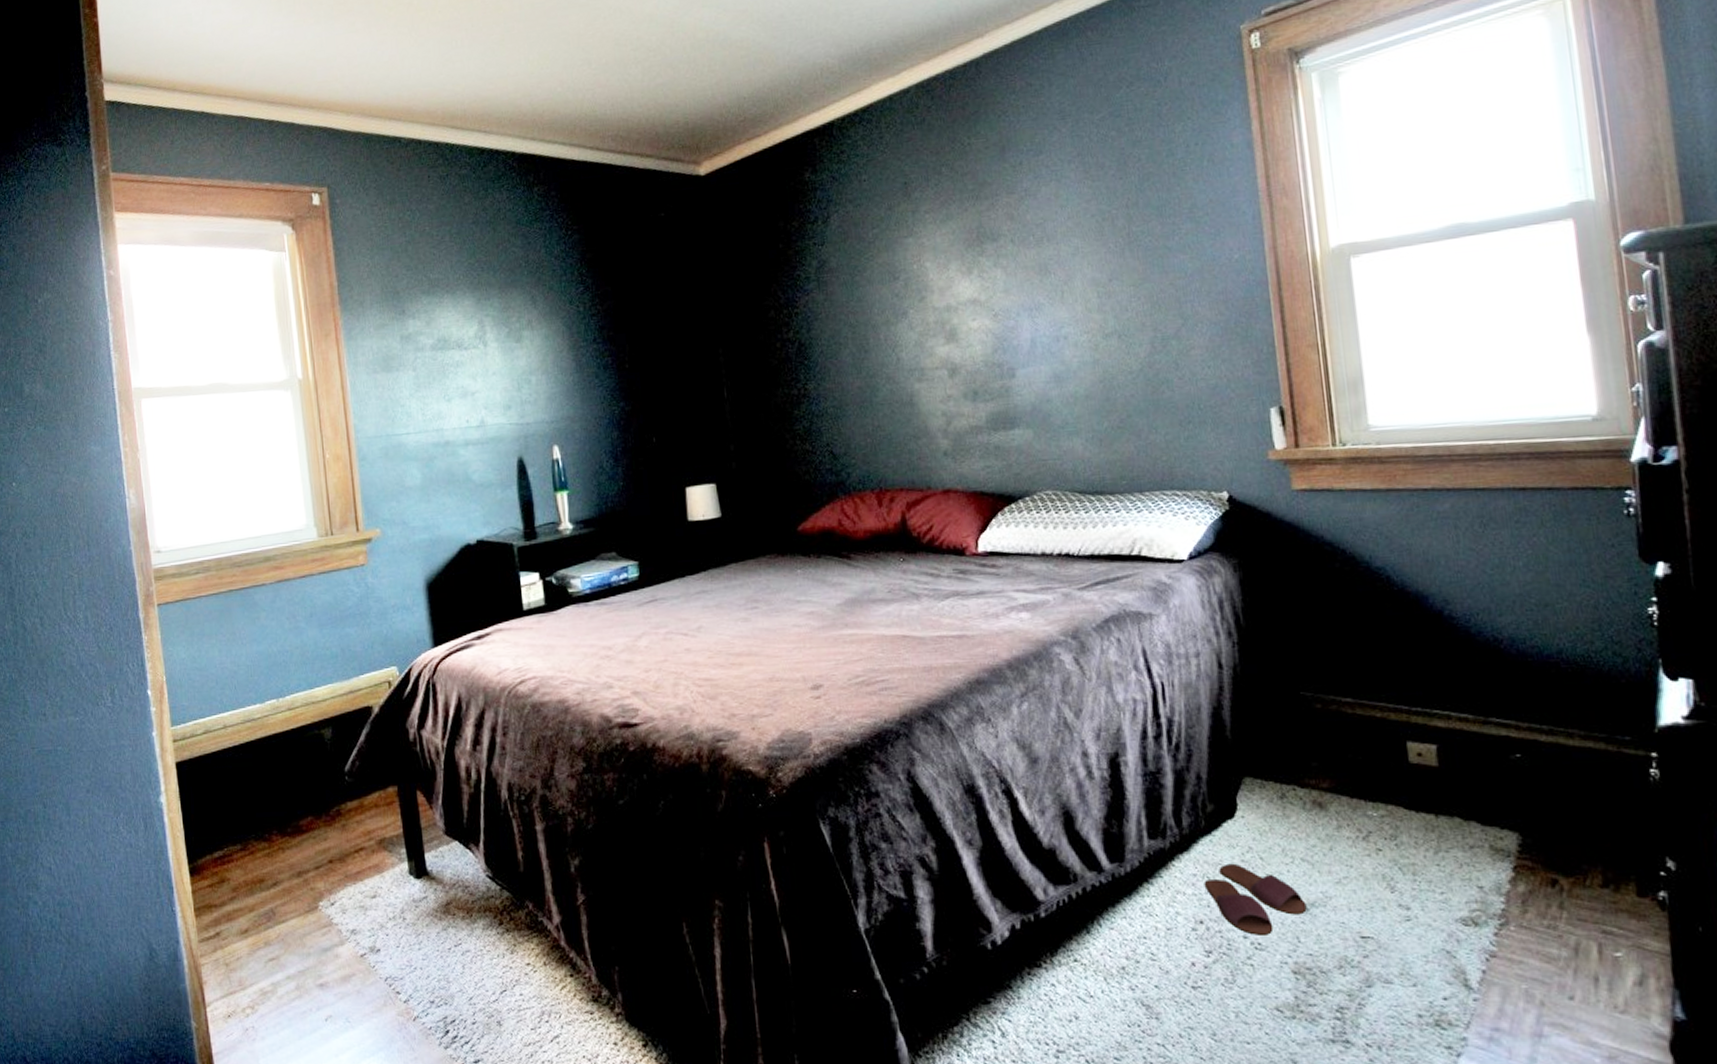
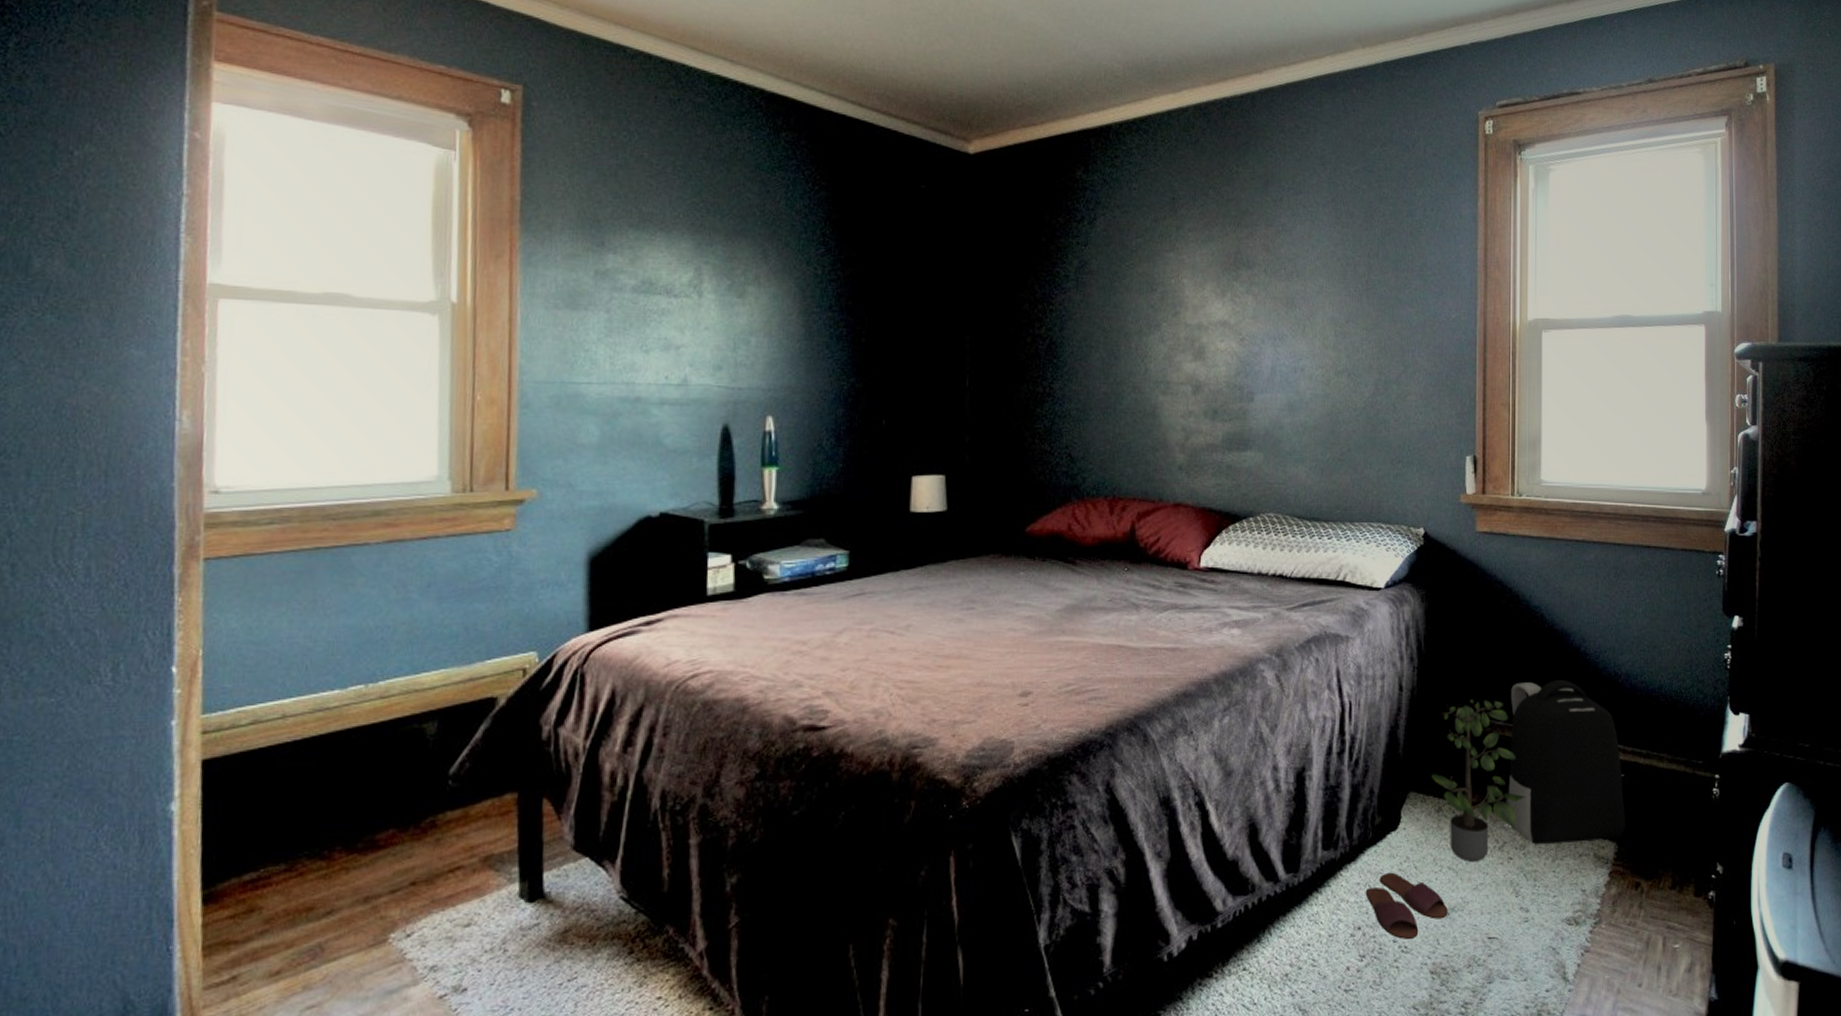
potted plant: none [1269,674,1392,853] -> present [1431,699,1526,861]
backpack: none [1357,648,1529,834] -> present [1505,679,1625,844]

